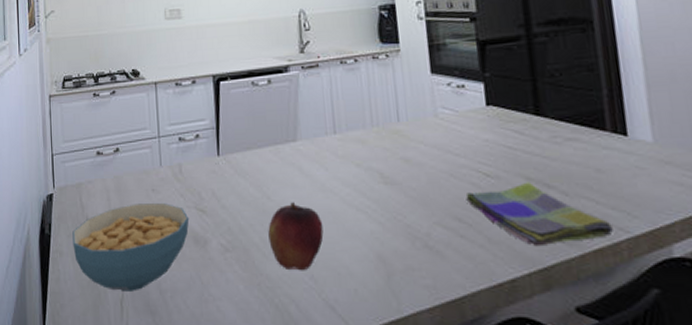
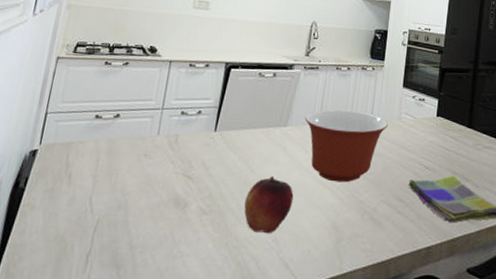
cereal bowl: present [72,203,189,291] -> none [47,166,175,246]
mixing bowl: none [315,112,422,203] -> present [305,109,388,183]

